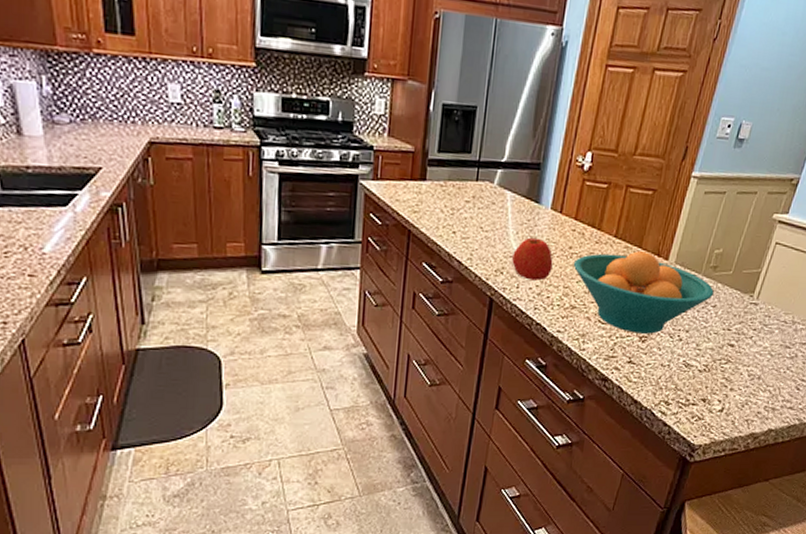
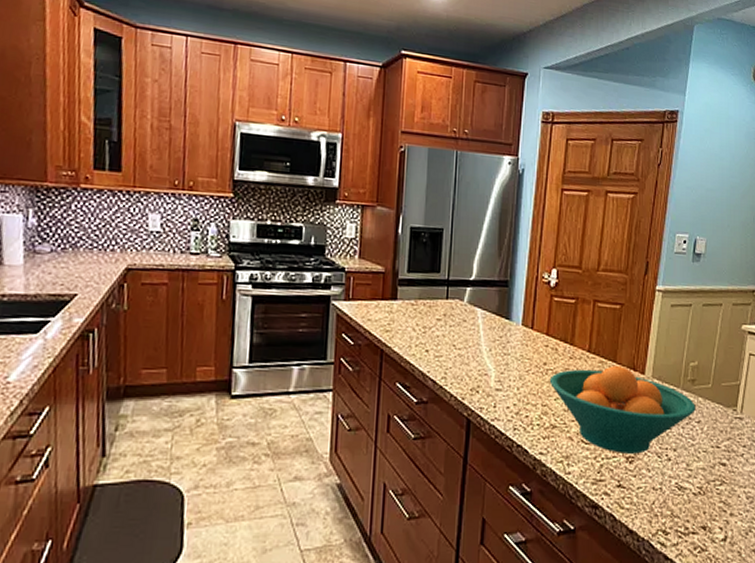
apple: present [512,237,553,281] -> none [487,354,529,399]

